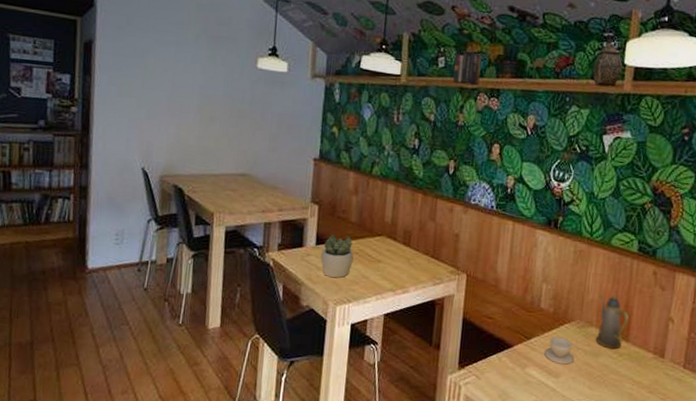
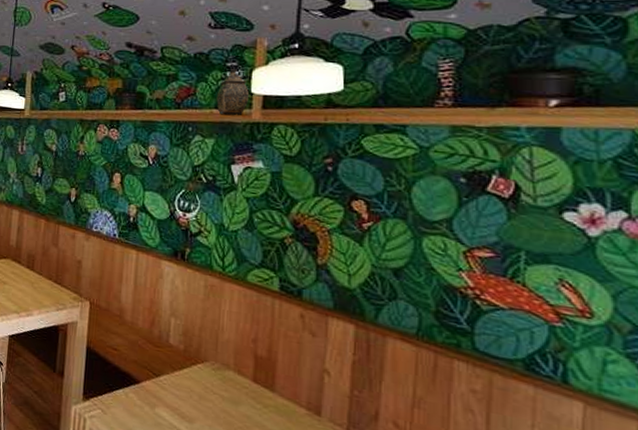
books: present [452,51,482,86] -> none [72,86,101,118]
teacup: present [545,336,579,365] -> none [176,376,215,410]
coffee pot: present [595,293,630,350] -> none [234,333,274,399]

